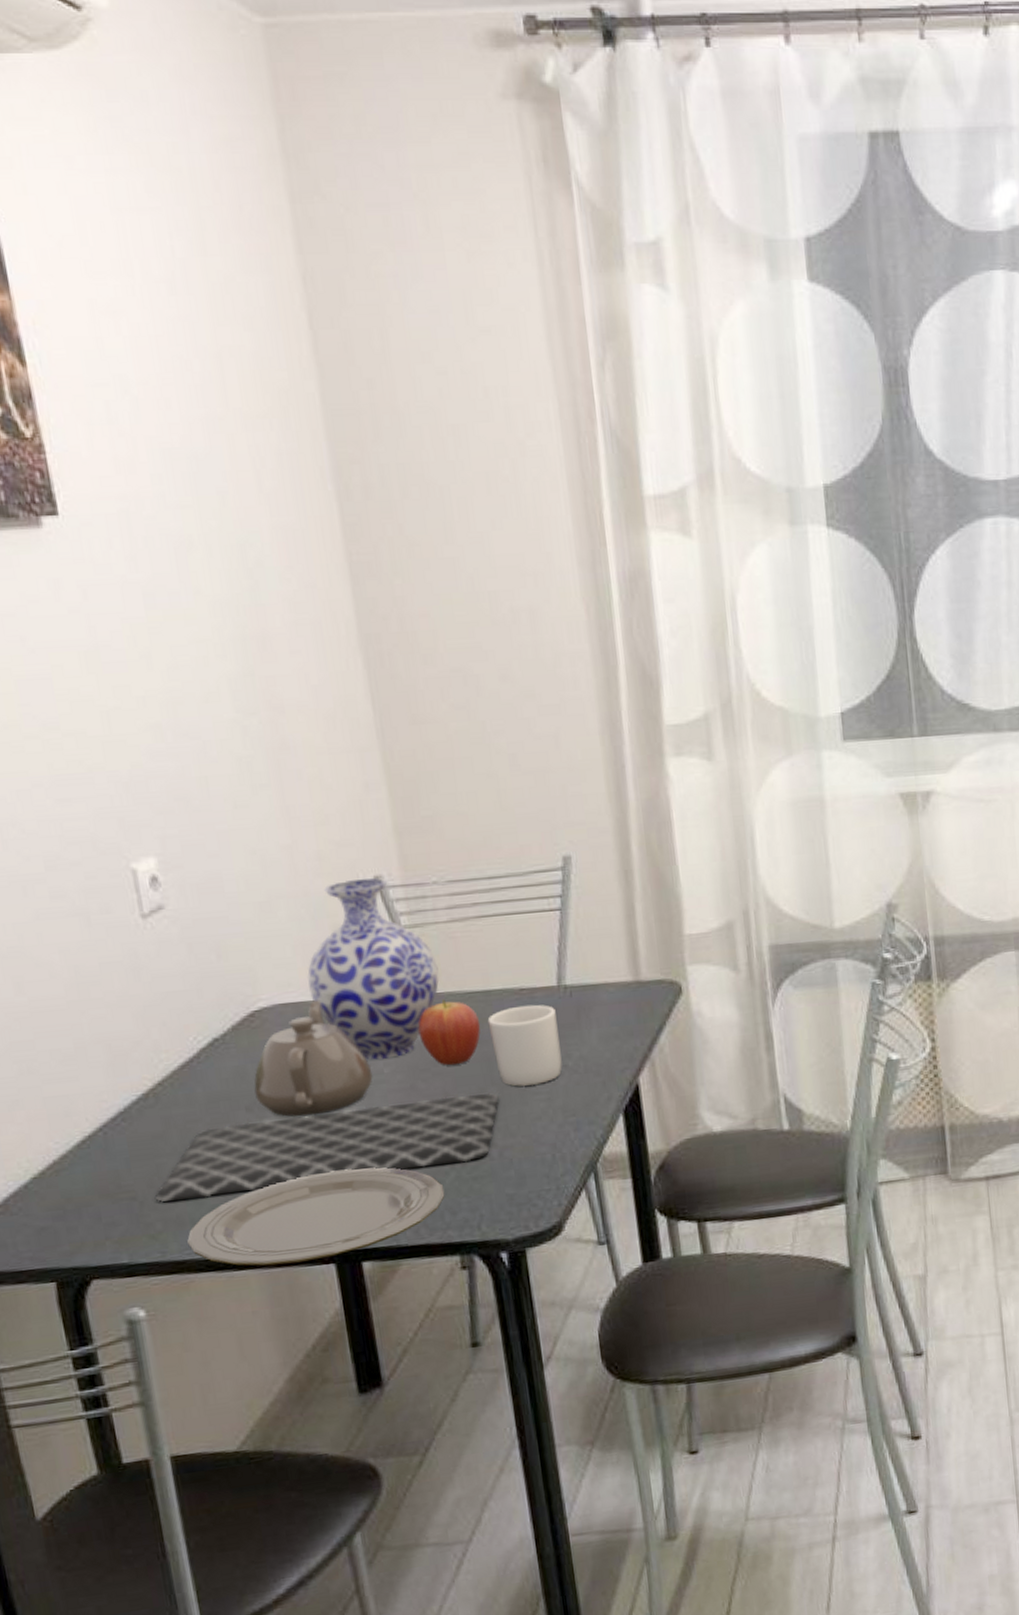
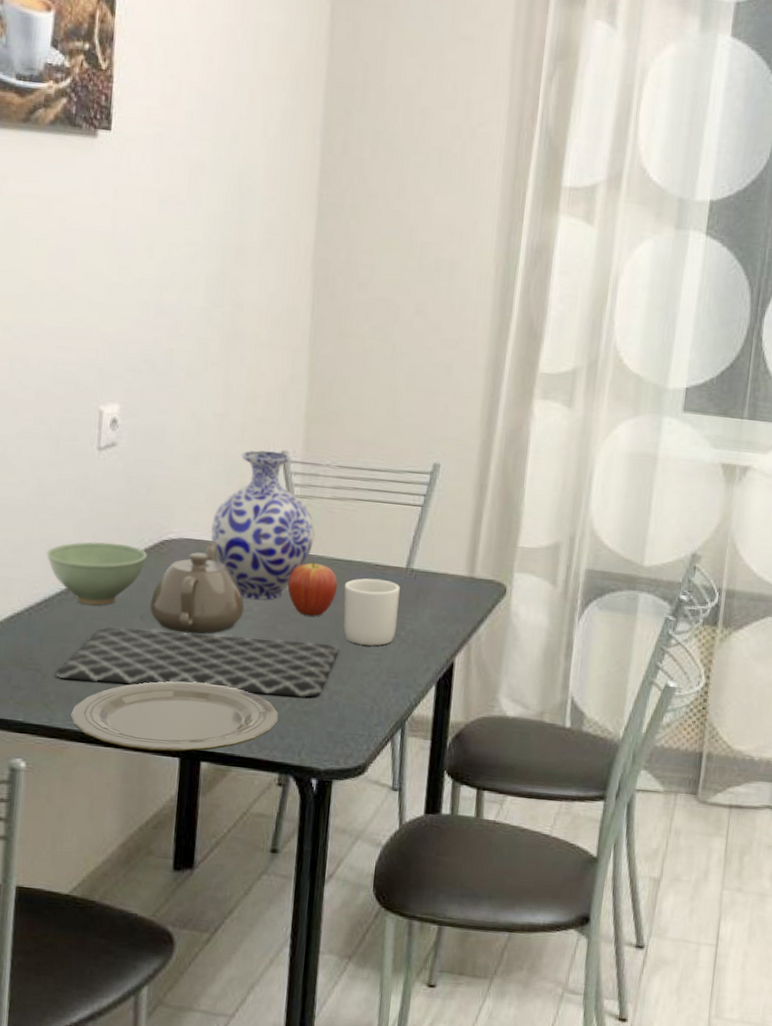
bowl: none [106,1025,237,1108] -> present [46,541,148,606]

